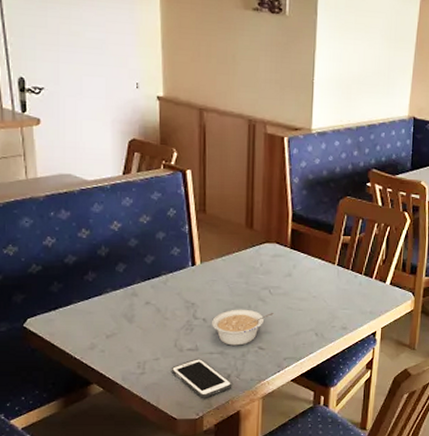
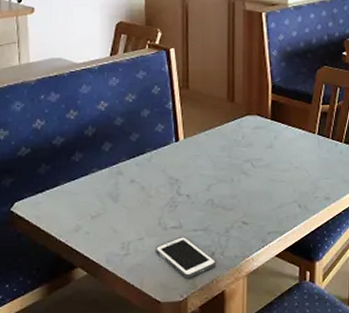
legume: present [212,309,274,346] -> none [196,183,256,222]

